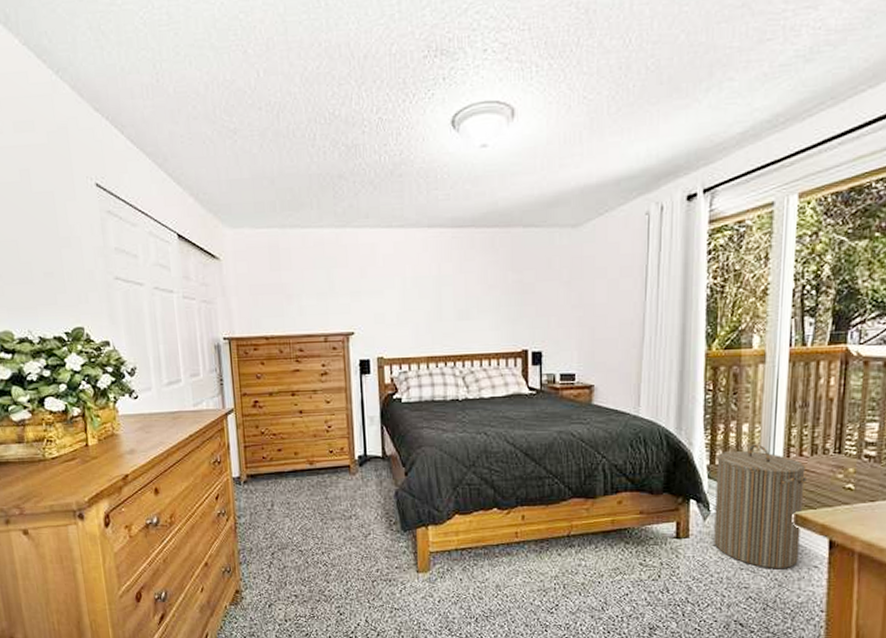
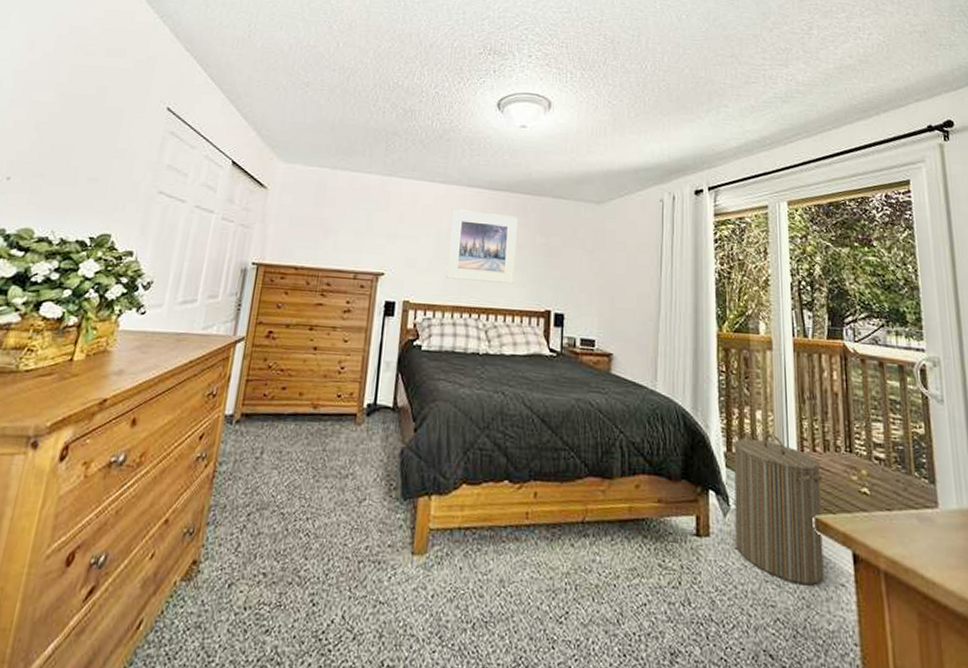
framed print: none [414,254,487,330] -> present [446,209,518,285]

